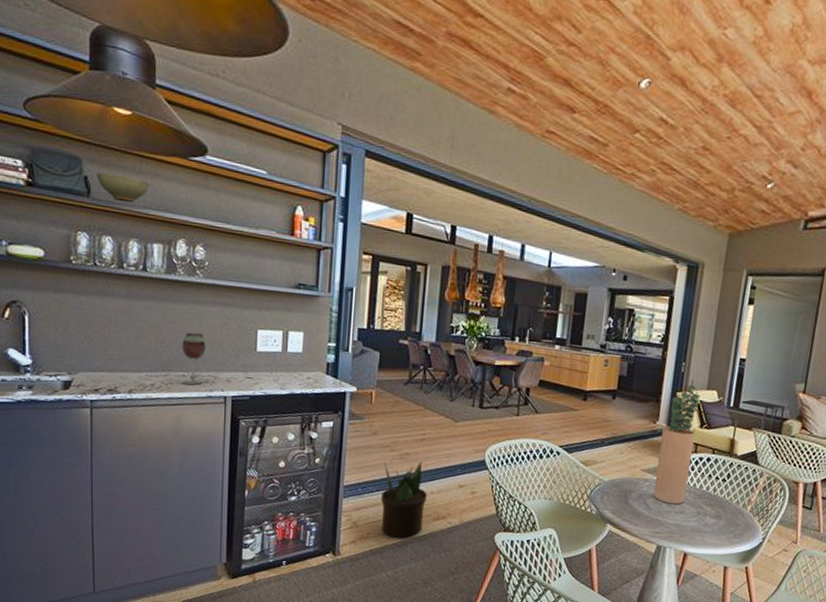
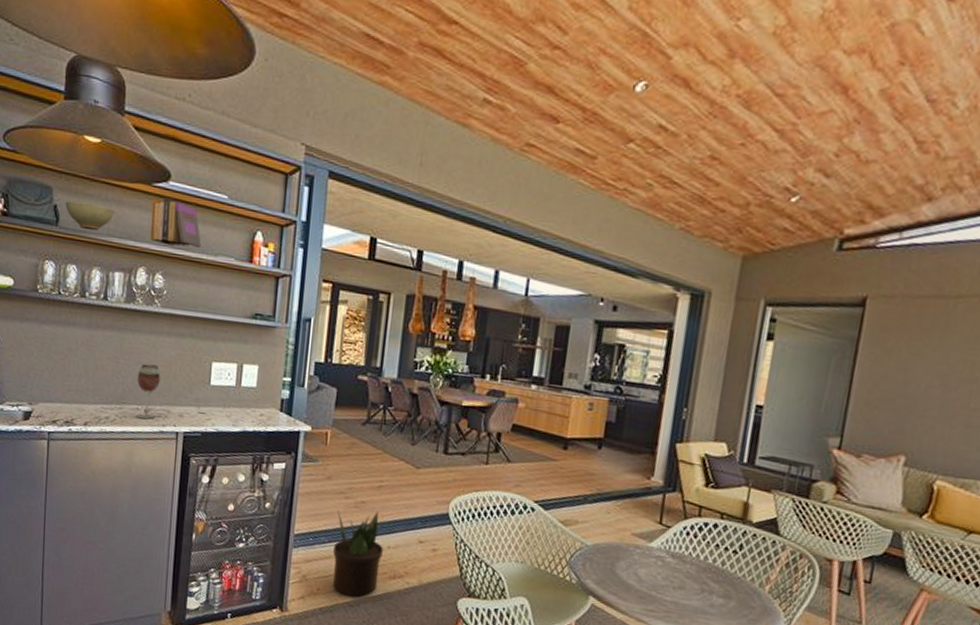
books: none [189,171,242,221] -> present [150,198,201,248]
vase: present [653,379,701,505] -> none [646,428,706,579]

